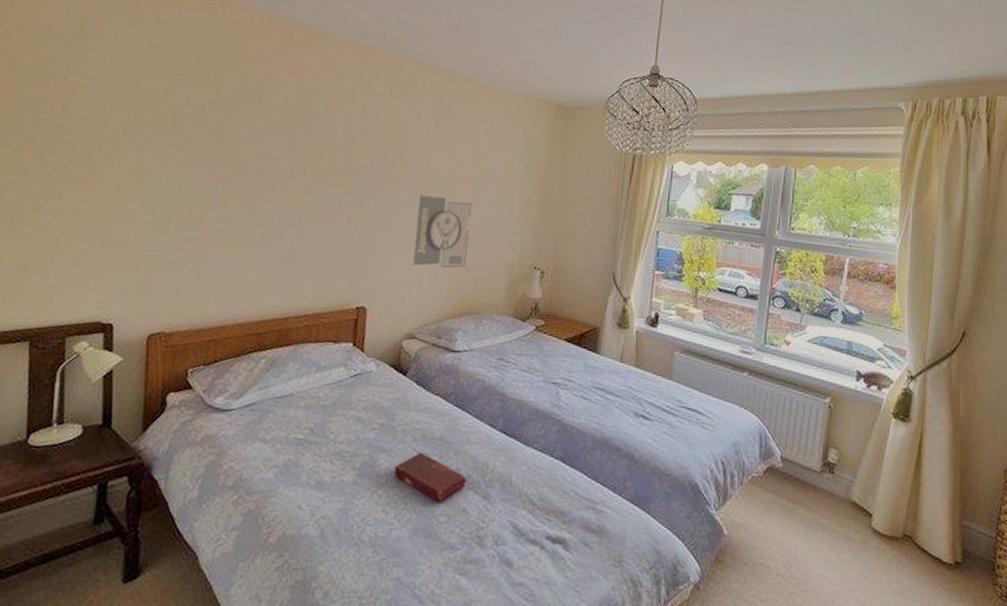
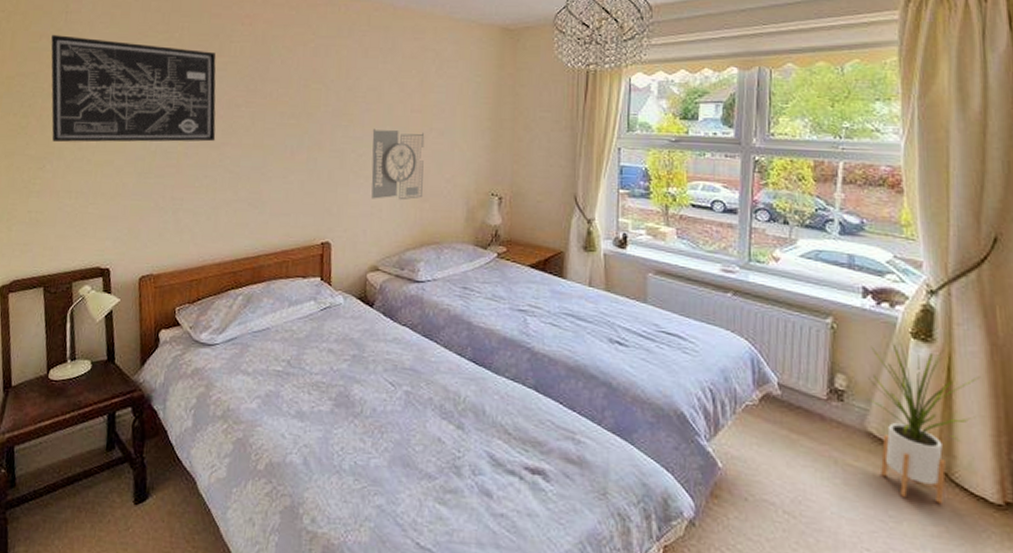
wall art: none [53,60,256,194] -> present [51,35,216,143]
book: present [394,453,467,504] -> none [369,383,440,433]
house plant: none [854,422,944,565] -> present [867,343,981,504]

